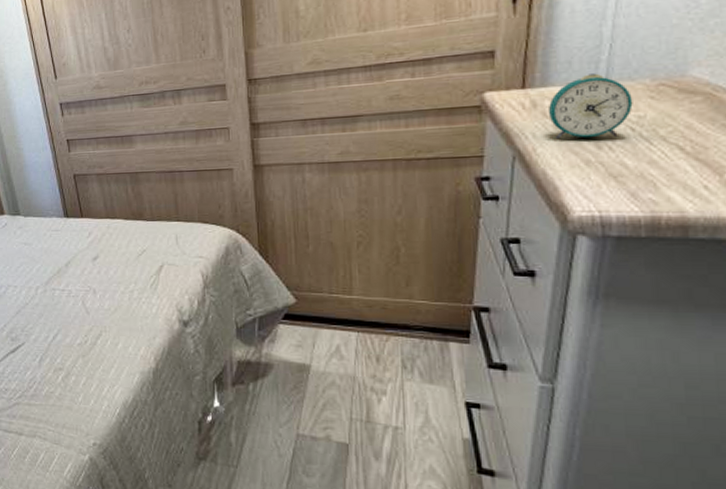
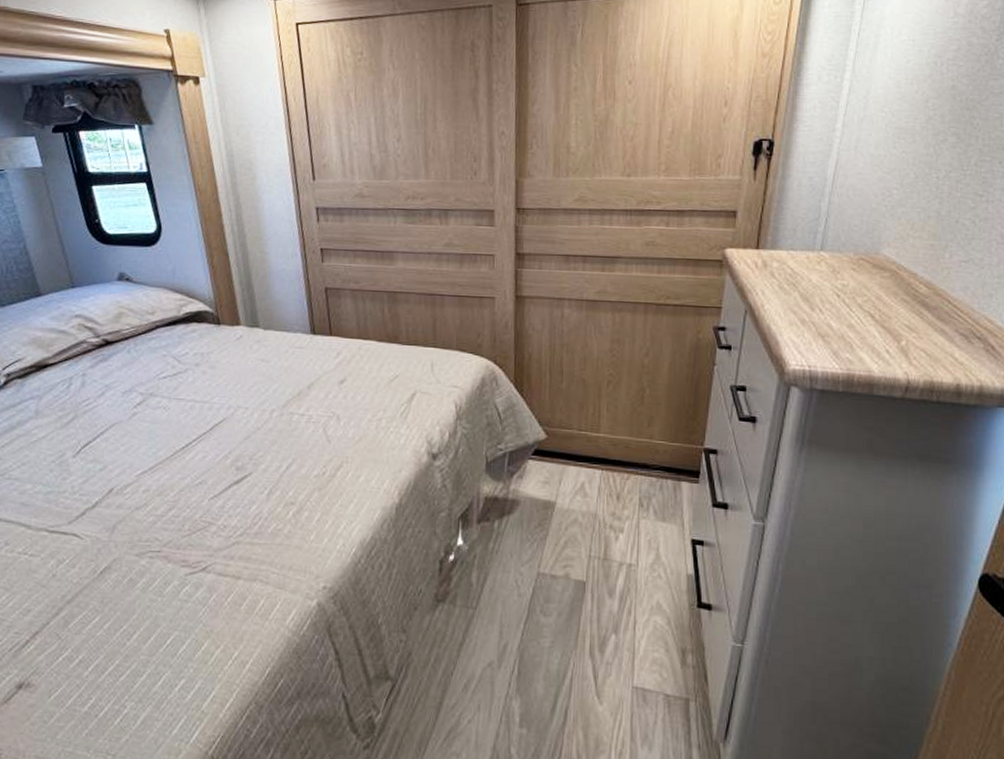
alarm clock: present [547,73,633,138] -> none [775,242,840,301]

